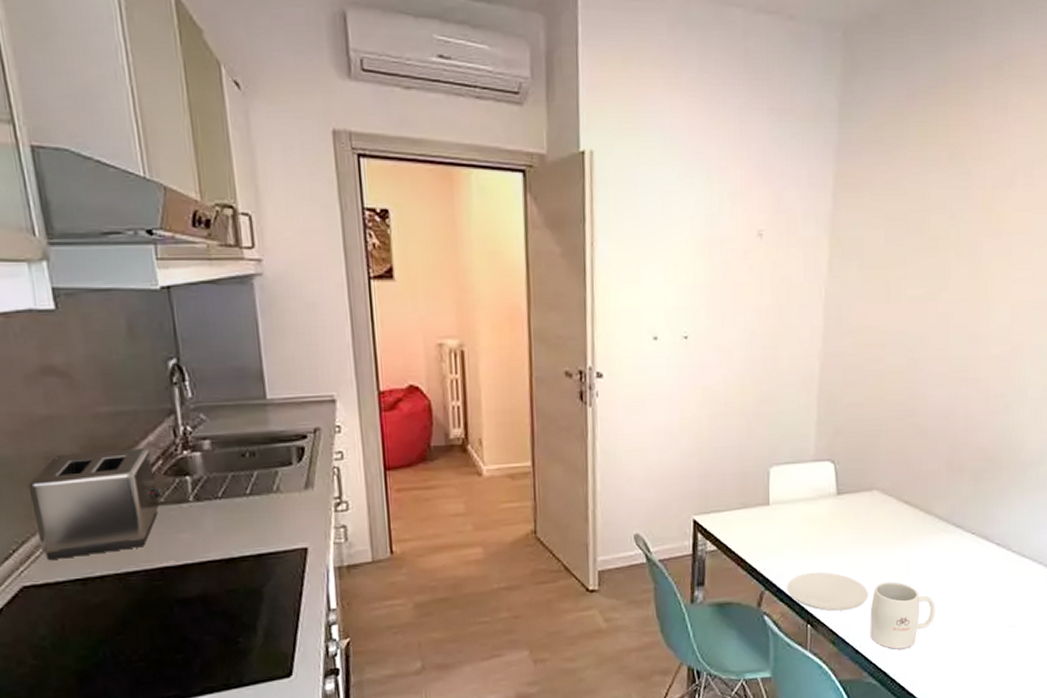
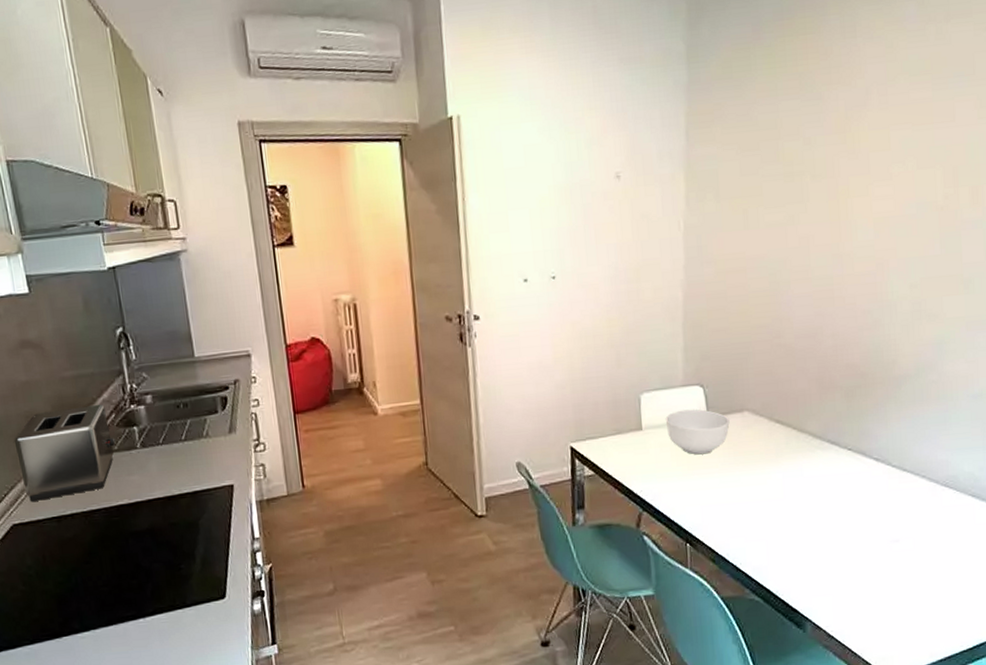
plate: present [787,572,868,611] -> none [664,492,746,530]
bowl: none [794,485,859,533] -> present [665,409,730,455]
mug: present [870,582,936,650] -> none [748,500,816,566]

